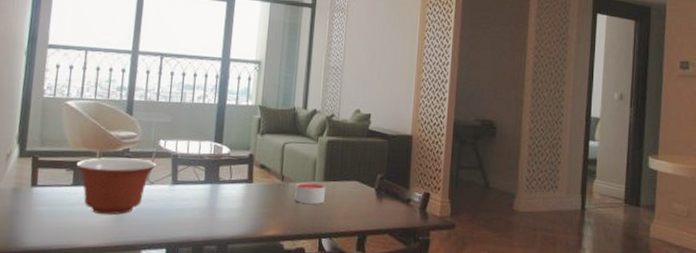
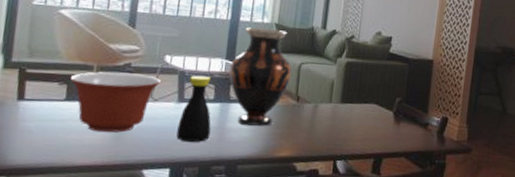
bottle: none [171,158,203,223] -> present [176,75,212,143]
vase: none [218,110,277,206] -> present [229,27,293,126]
candle: present [294,182,325,204] -> none [309,103,342,126]

